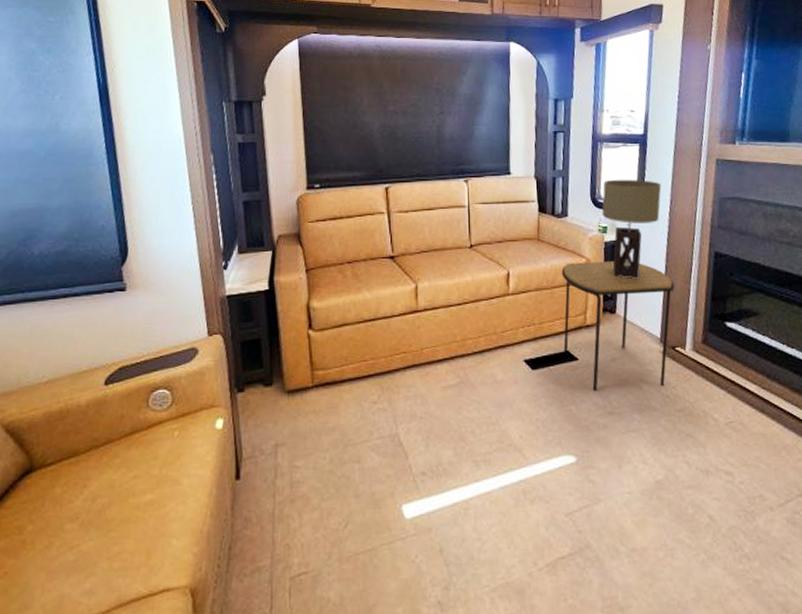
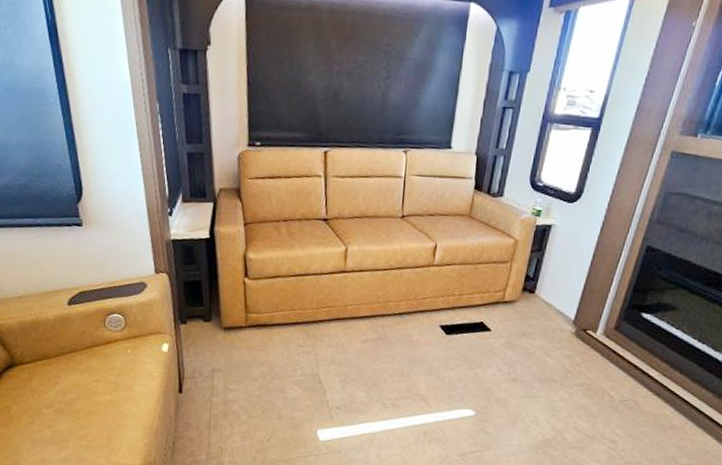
side table: present [561,260,675,390] -> none [479,241,599,362]
table lamp: present [602,179,662,279] -> none [538,163,607,263]

